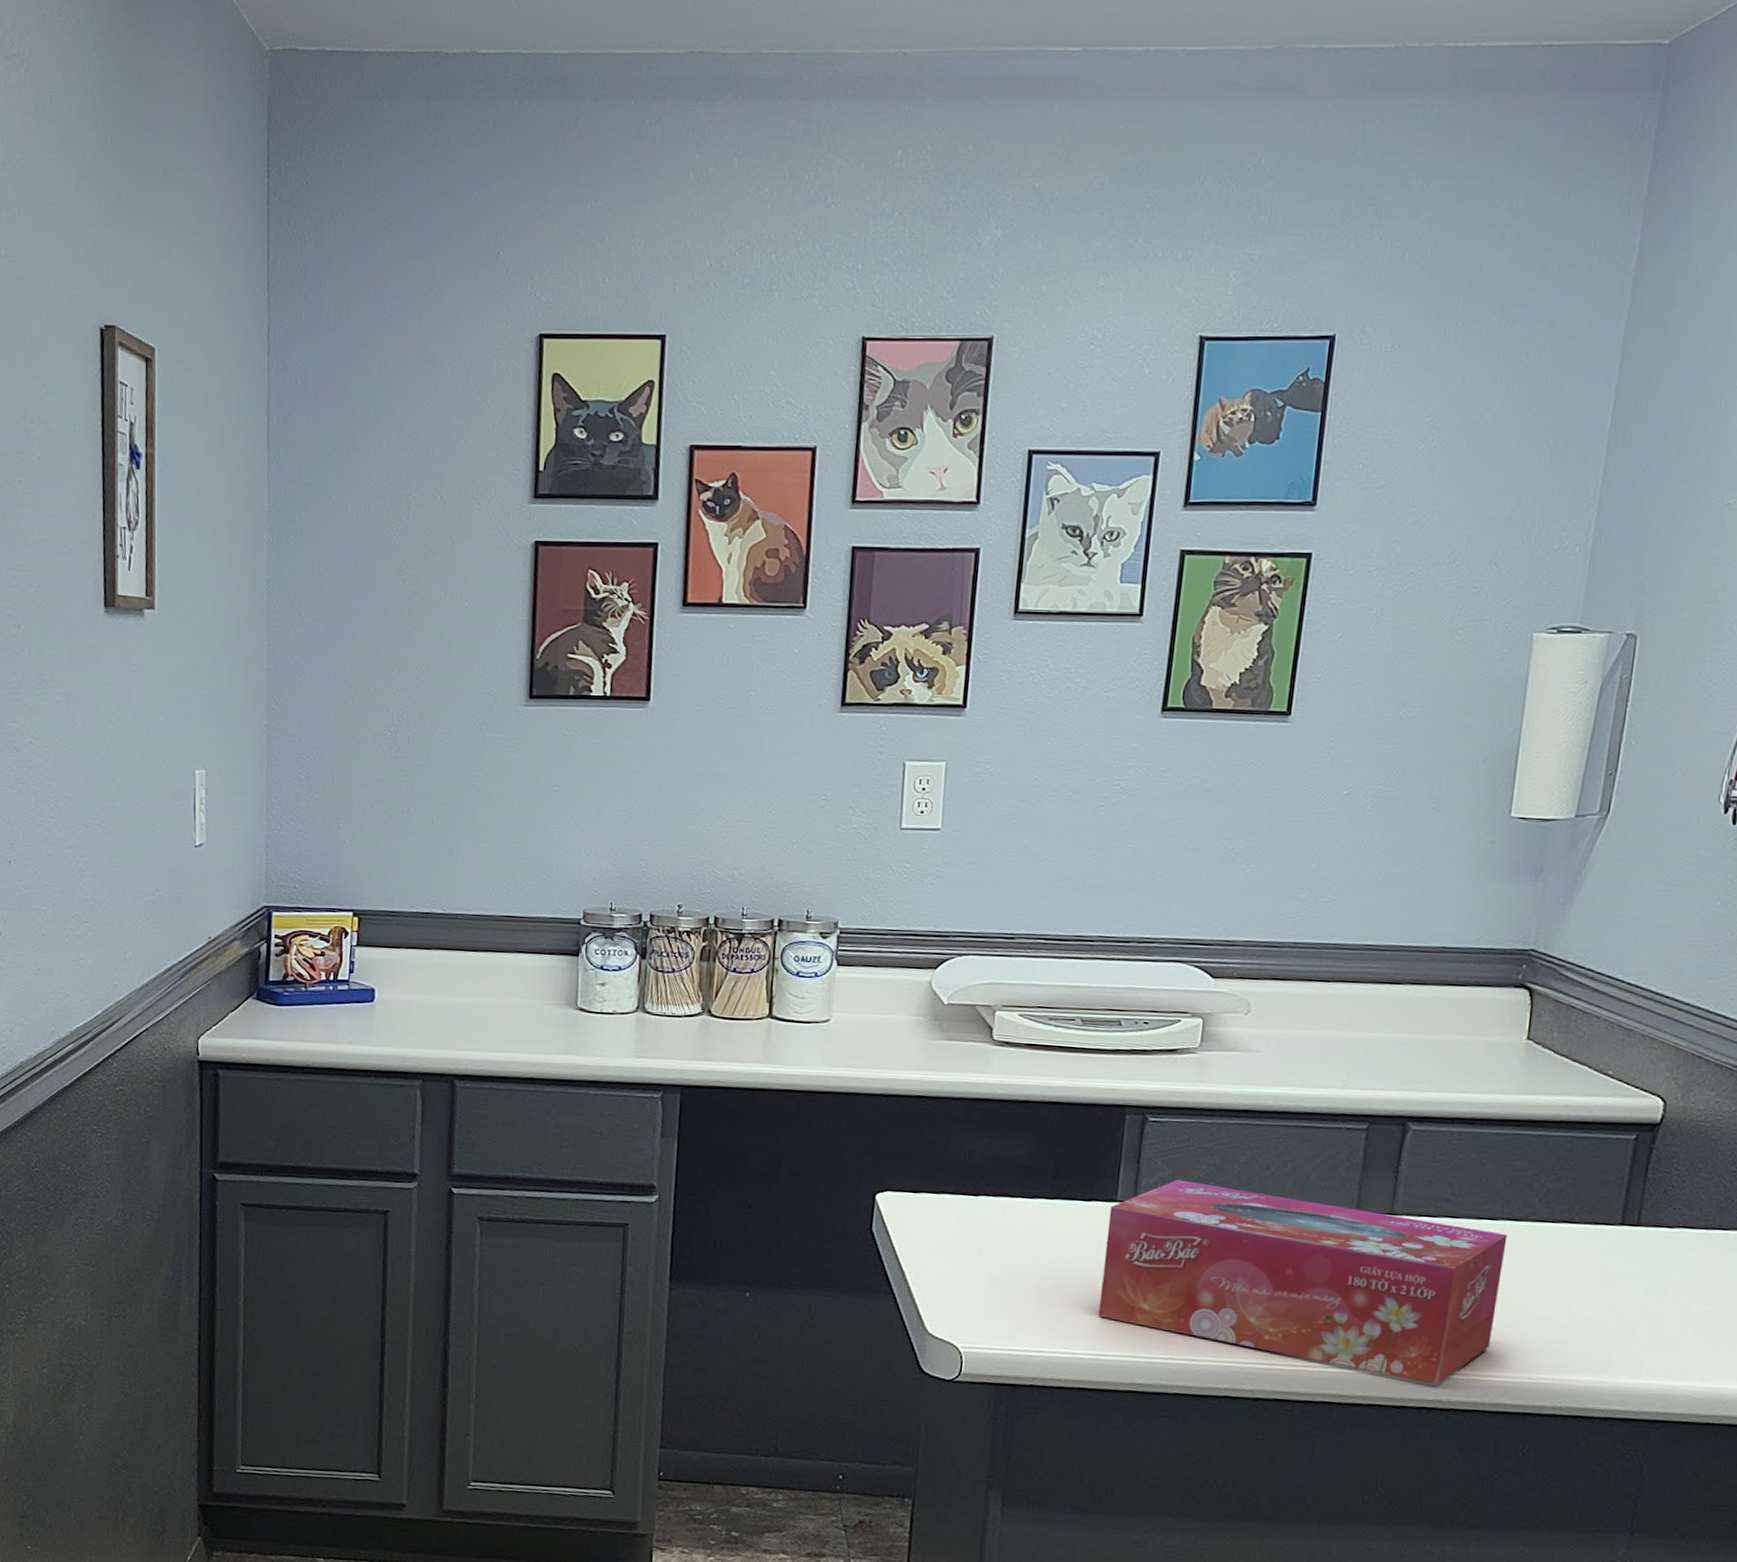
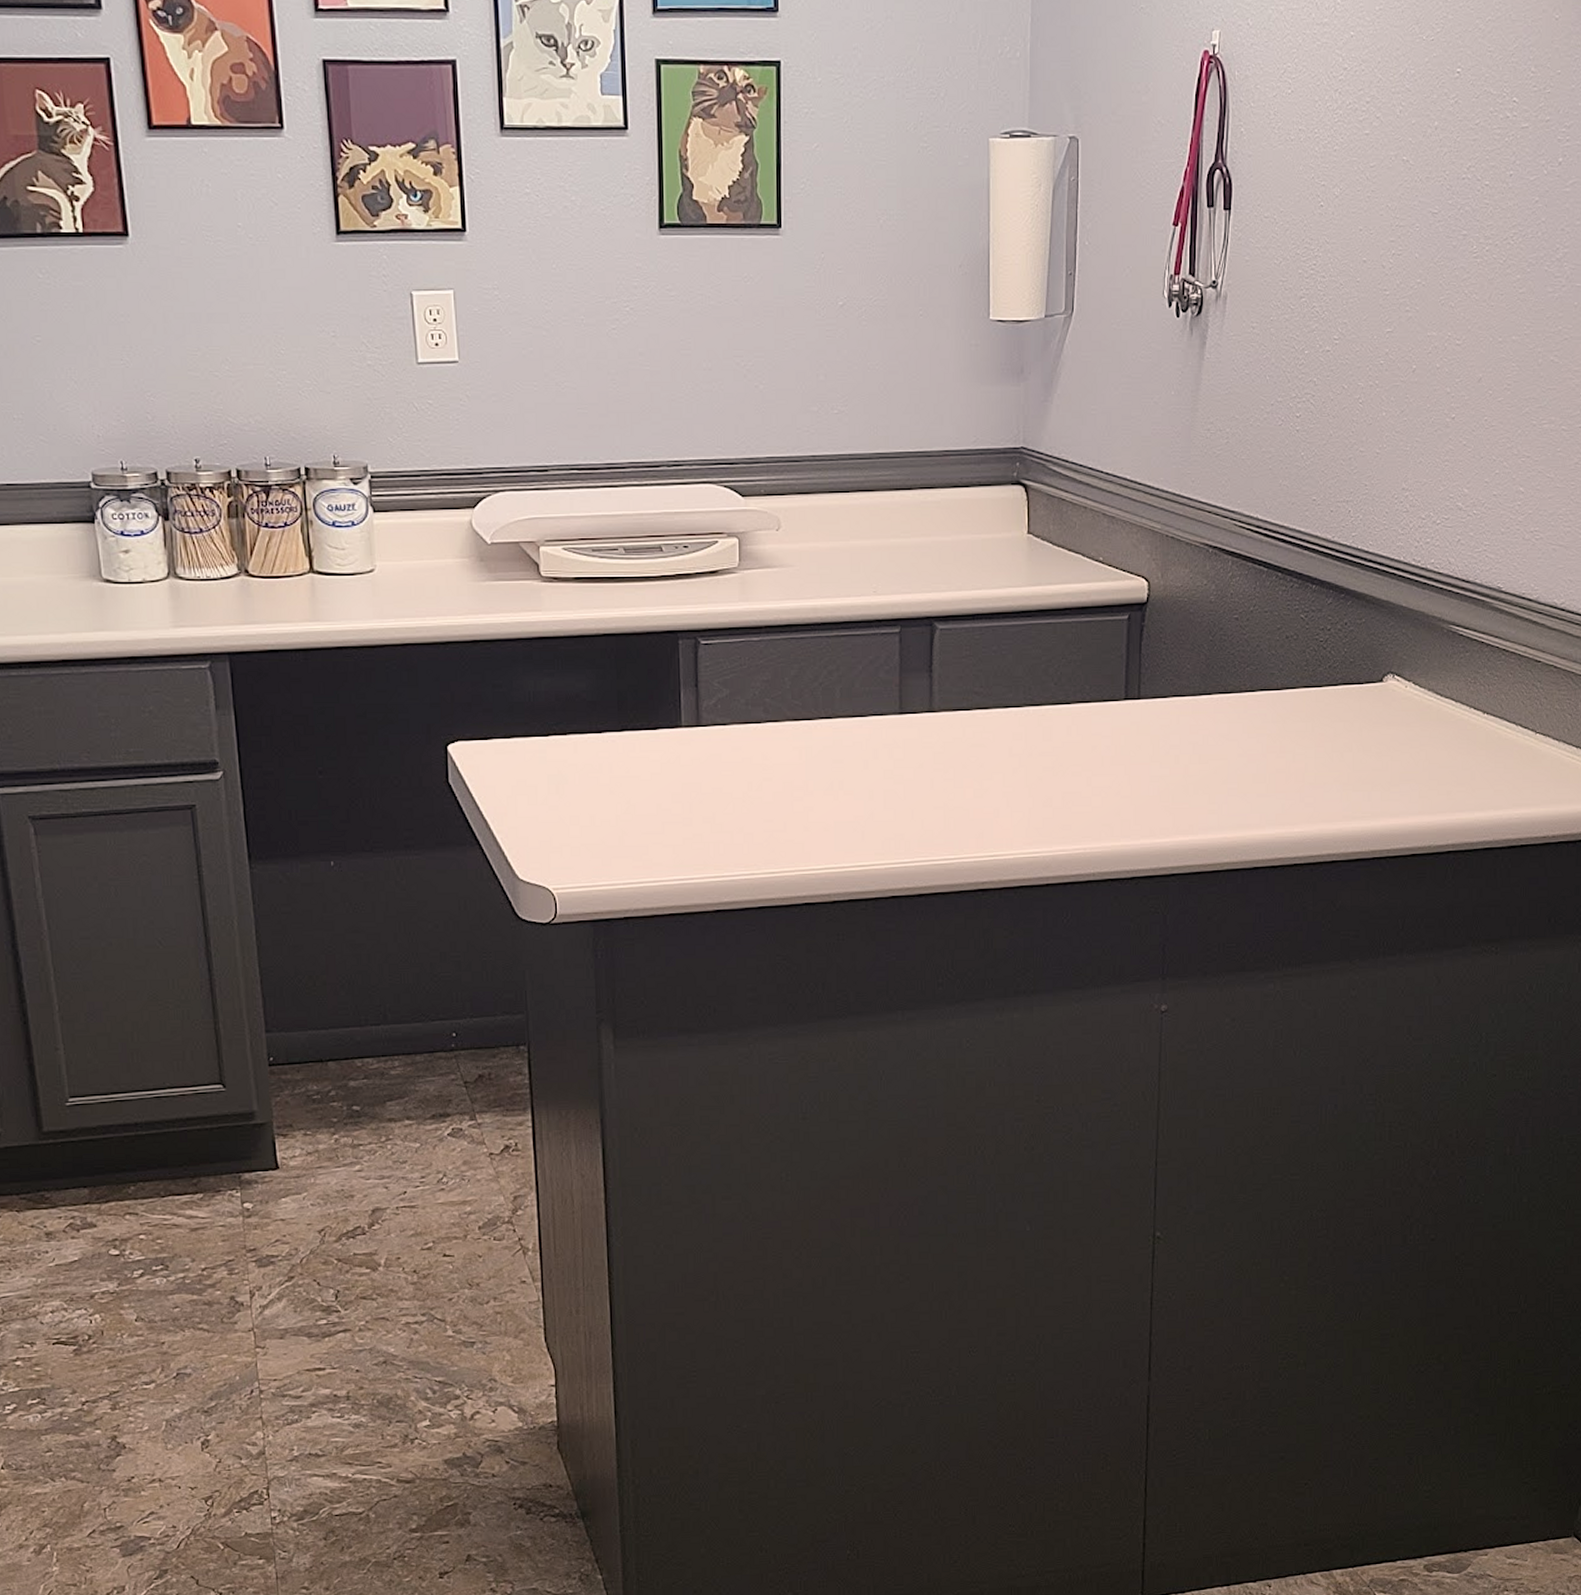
tissue box: present [1098,1179,1508,1385] -> none [676,699,1032,868]

